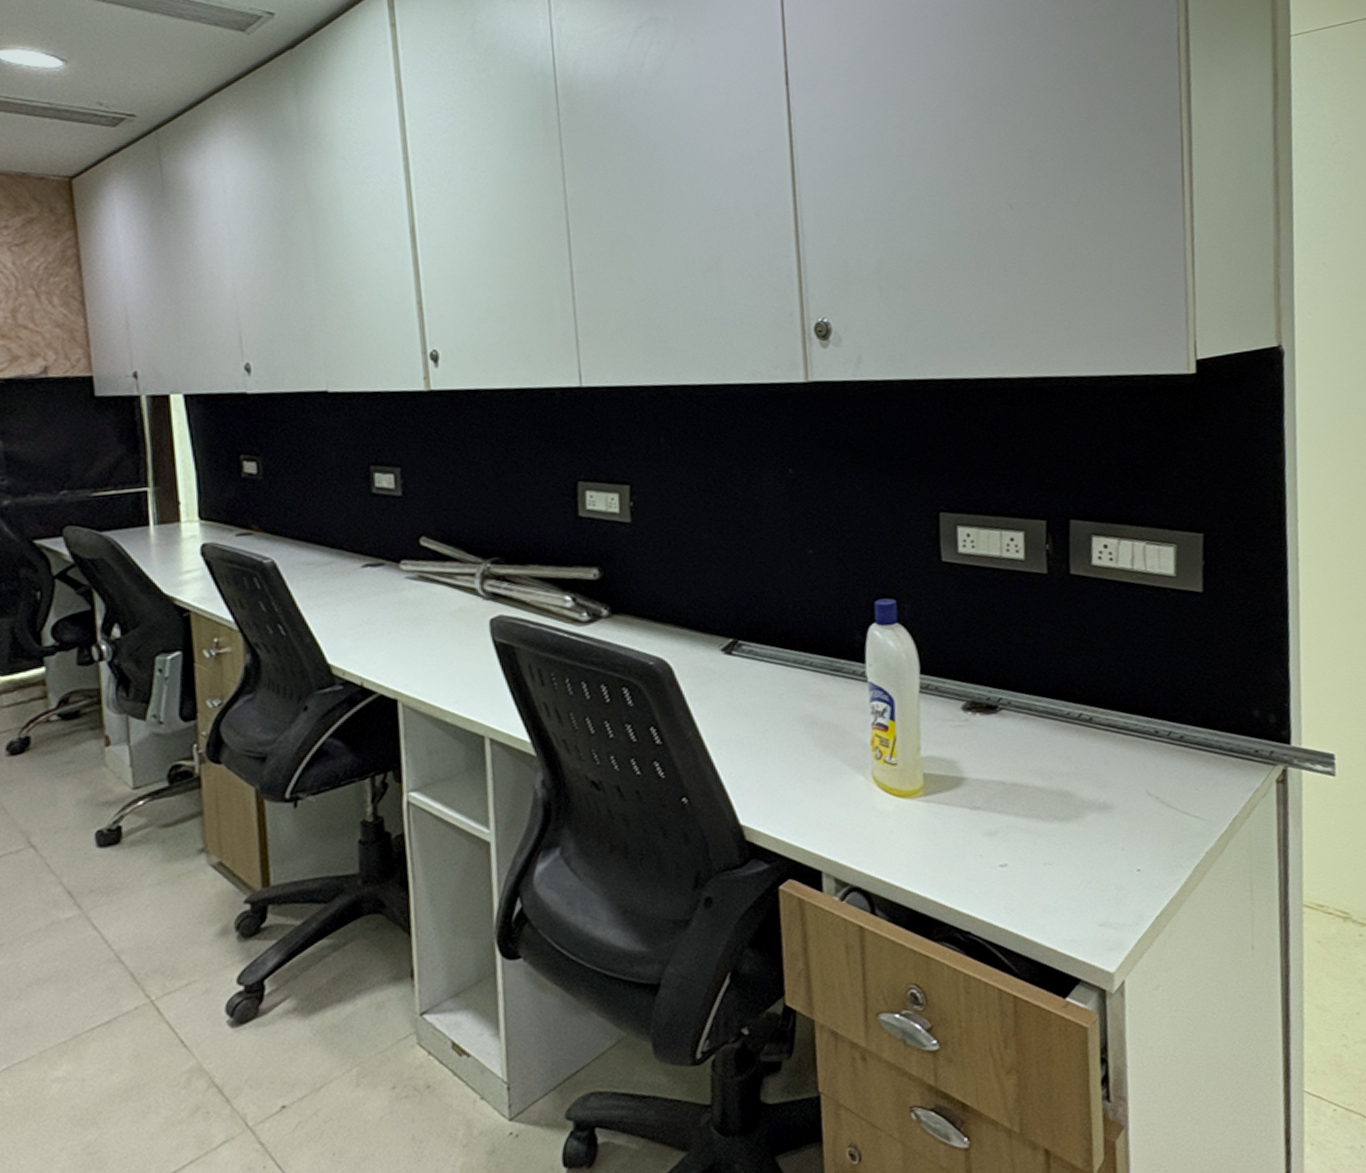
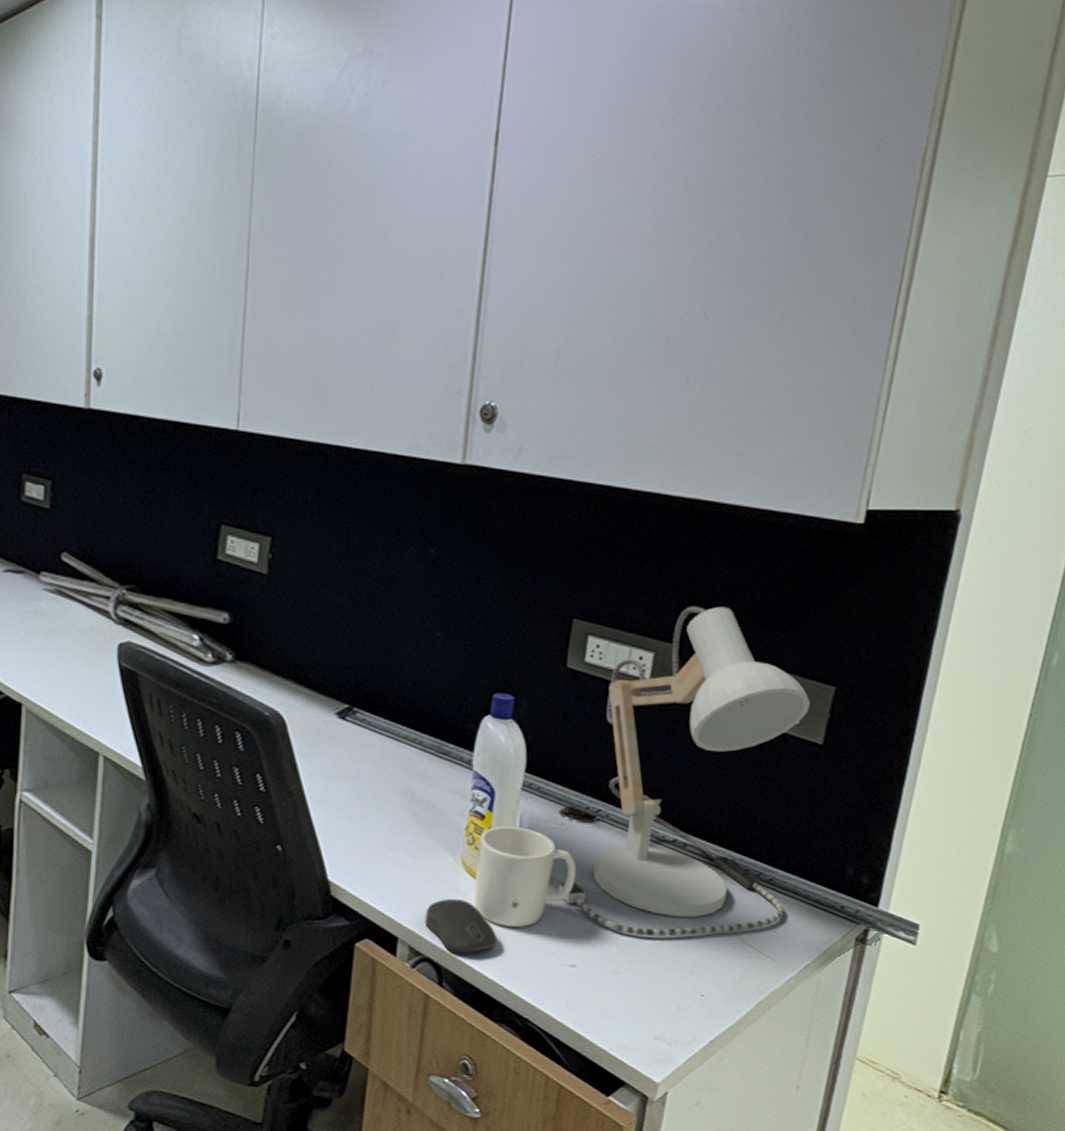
computer mouse: none [845,818,923,877] -> present [424,899,497,954]
mug: none [886,730,990,838] -> present [473,826,577,927]
desk lamp: none [974,475,1201,821] -> present [558,606,810,937]

